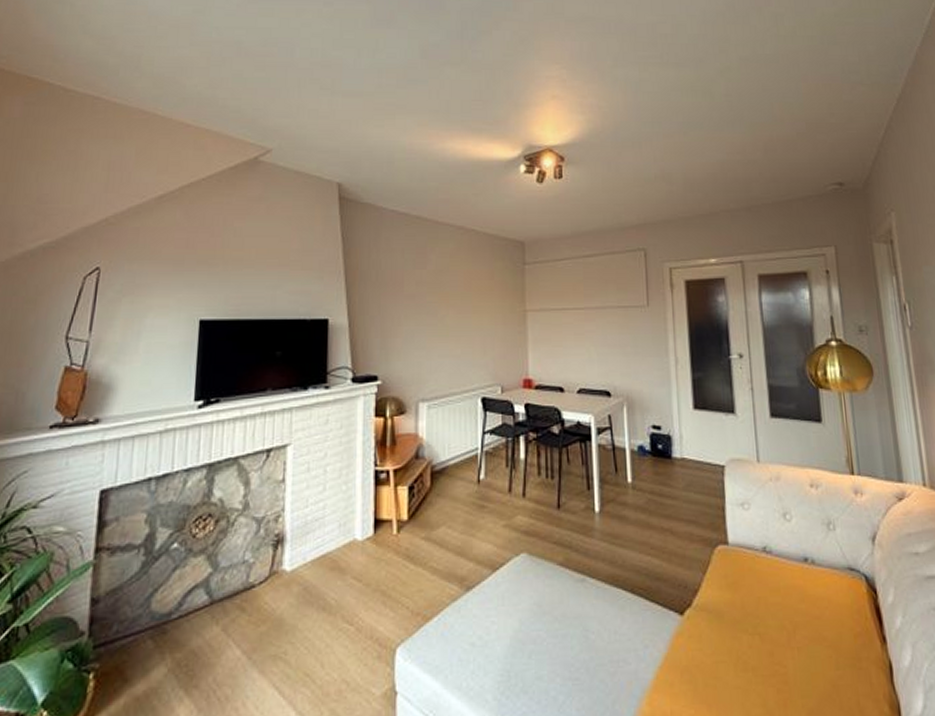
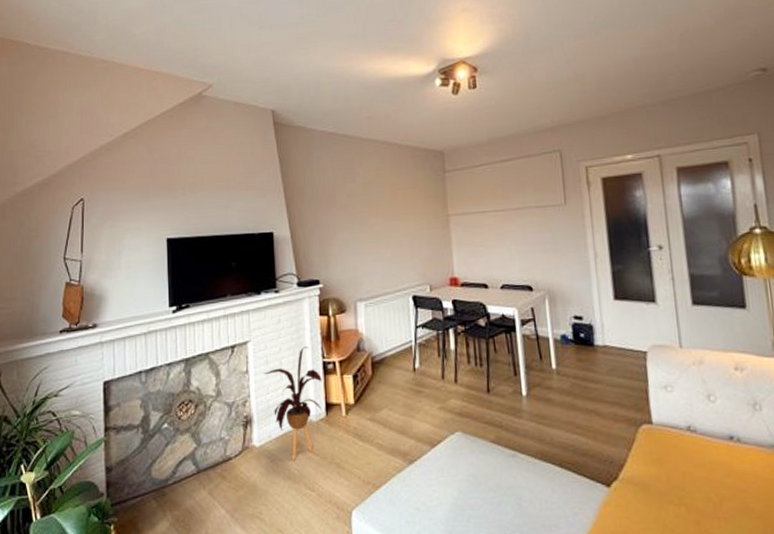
house plant: none [303,452,372,587] -> present [263,347,322,460]

